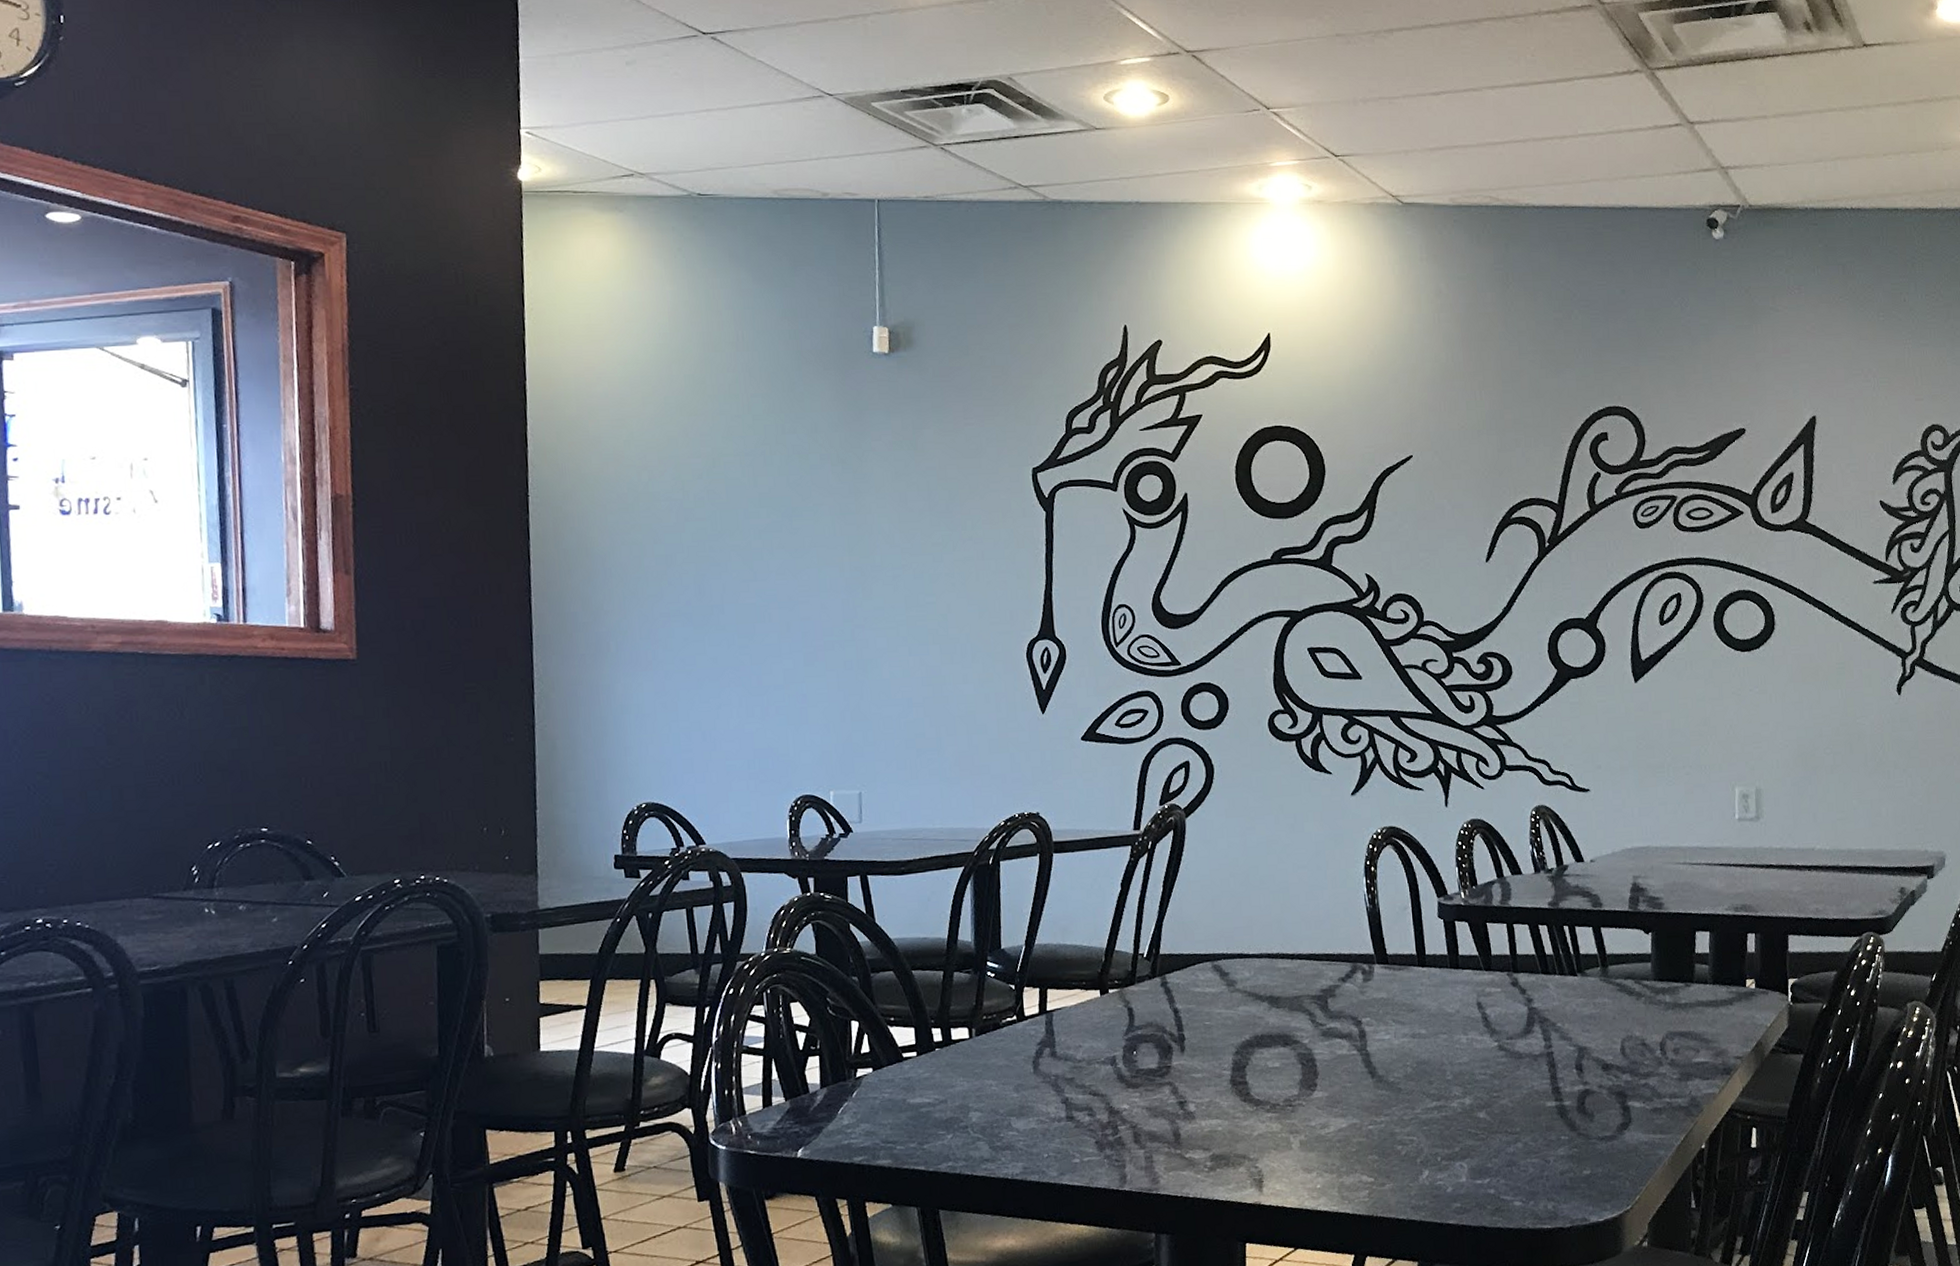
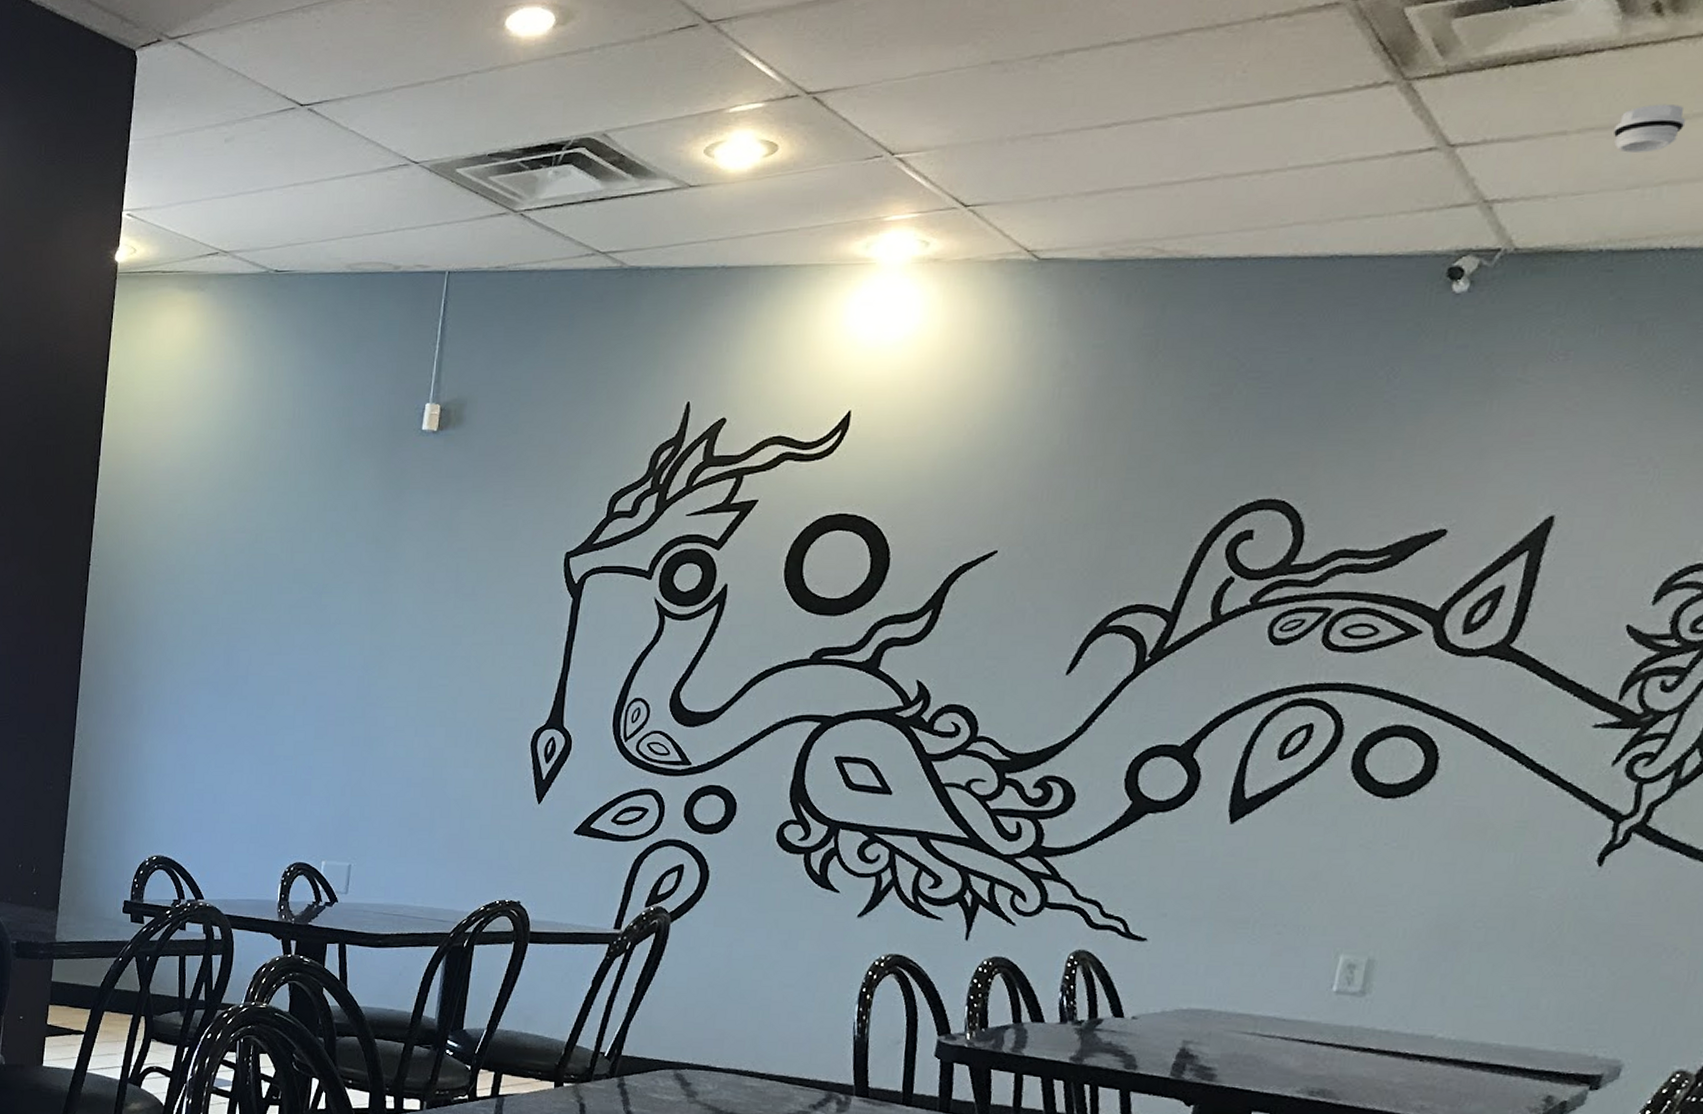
smoke detector: none [1797,98,1843,134] -> present [1612,103,1686,153]

